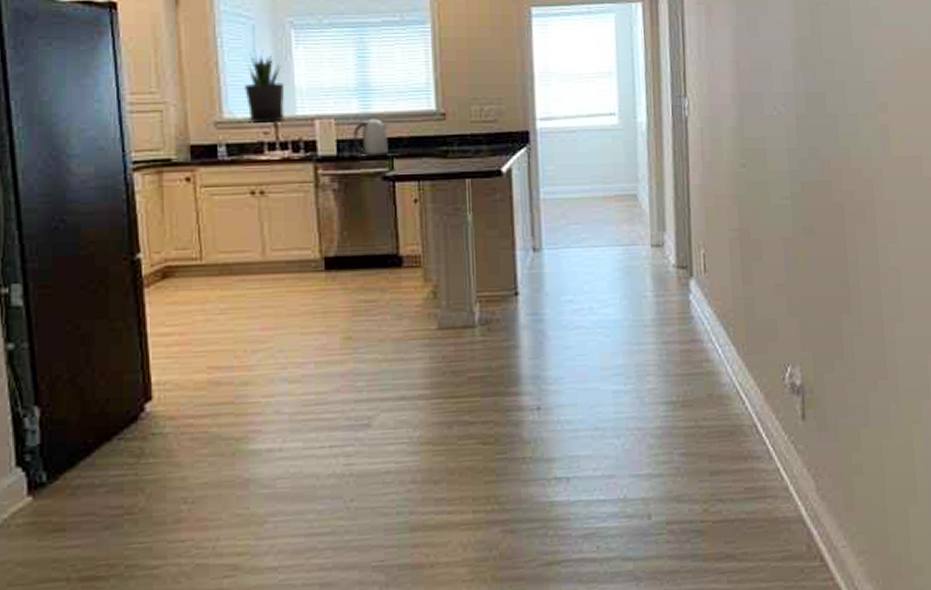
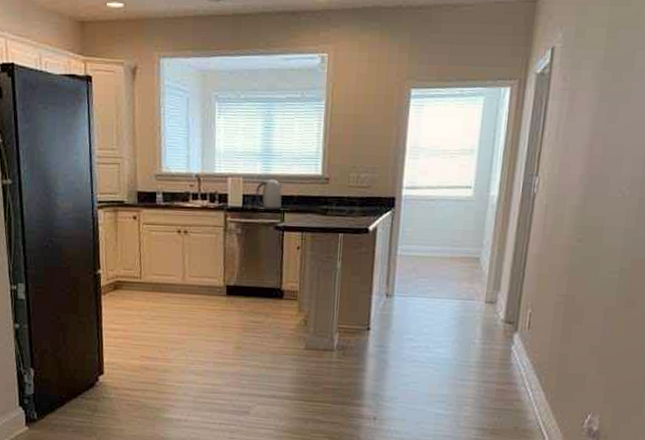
planter: present [244,54,285,123] -> none [178,121,208,178]

